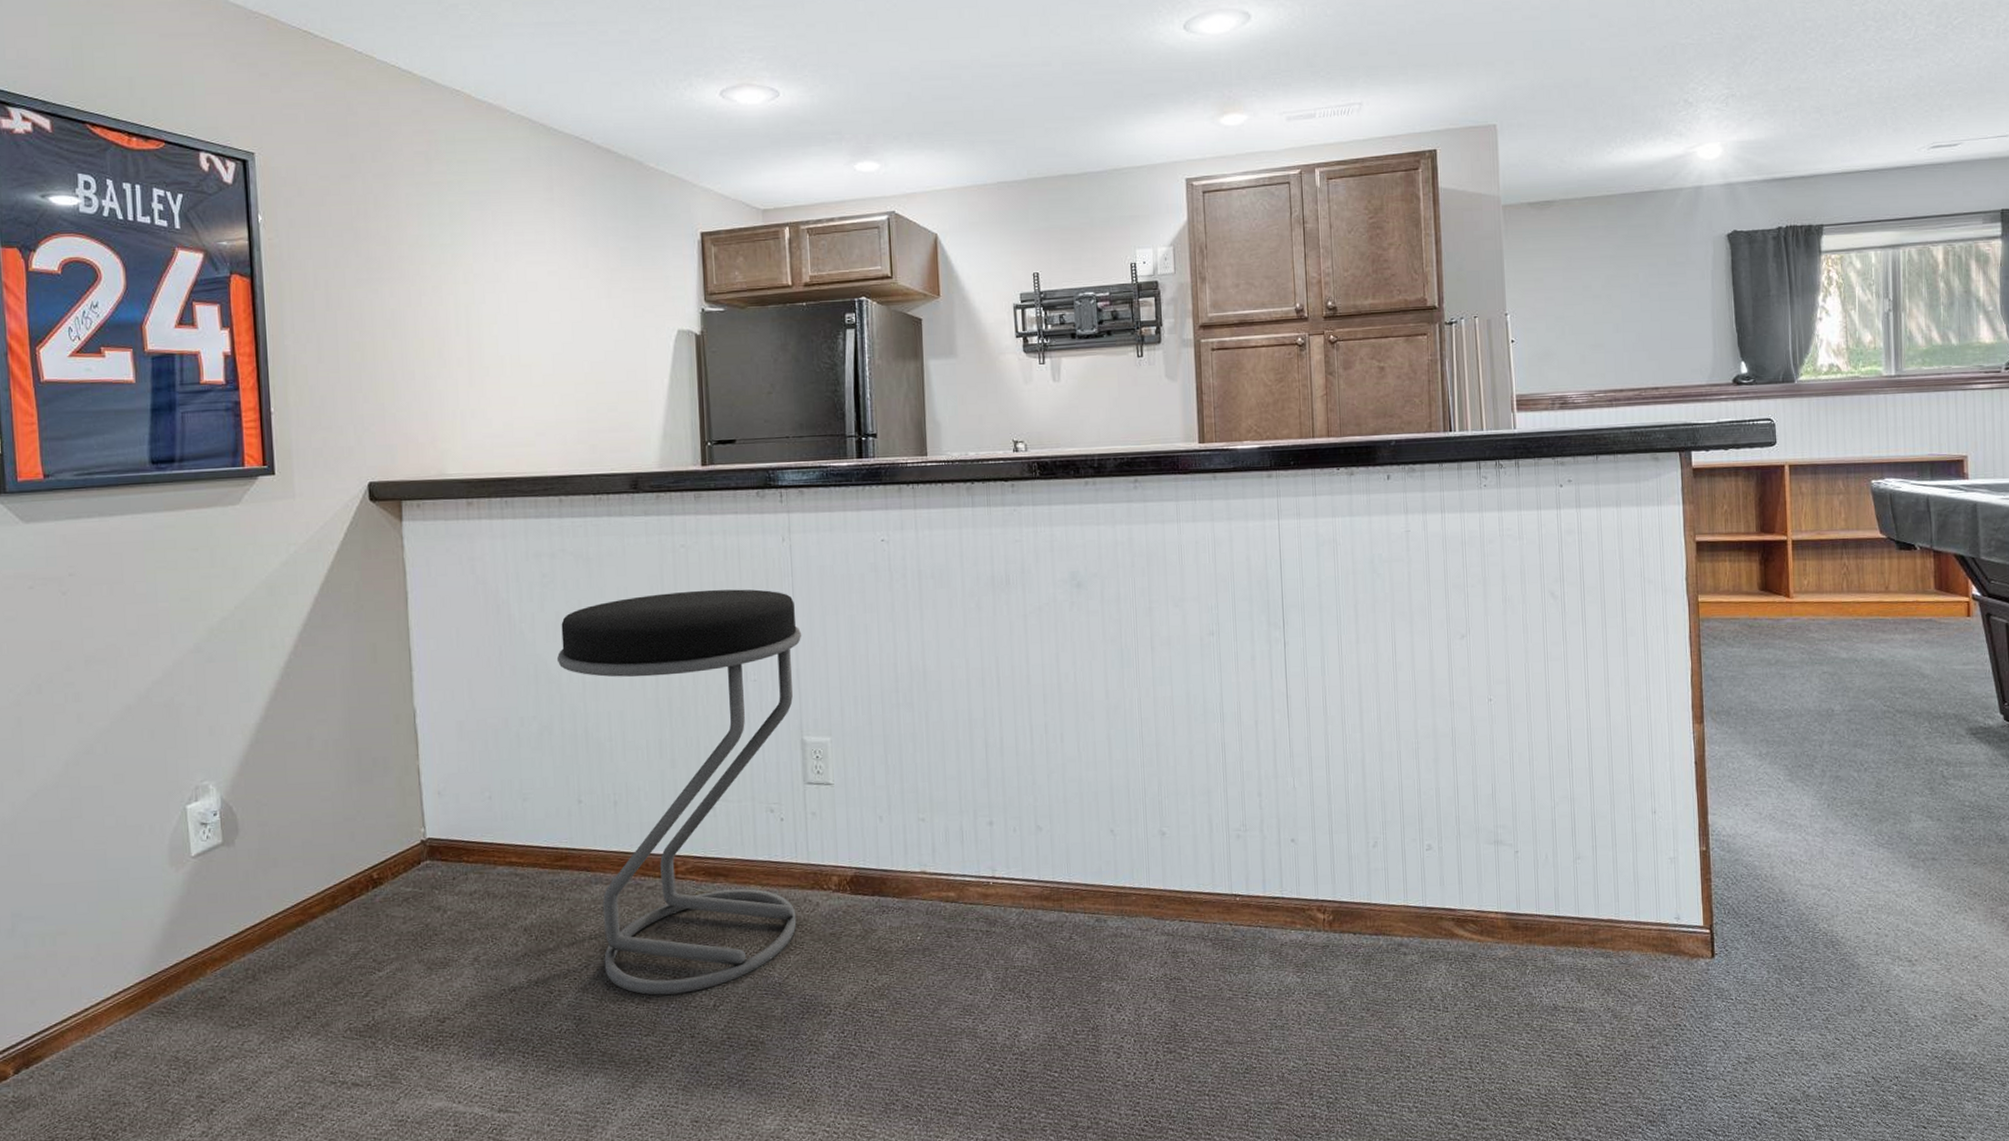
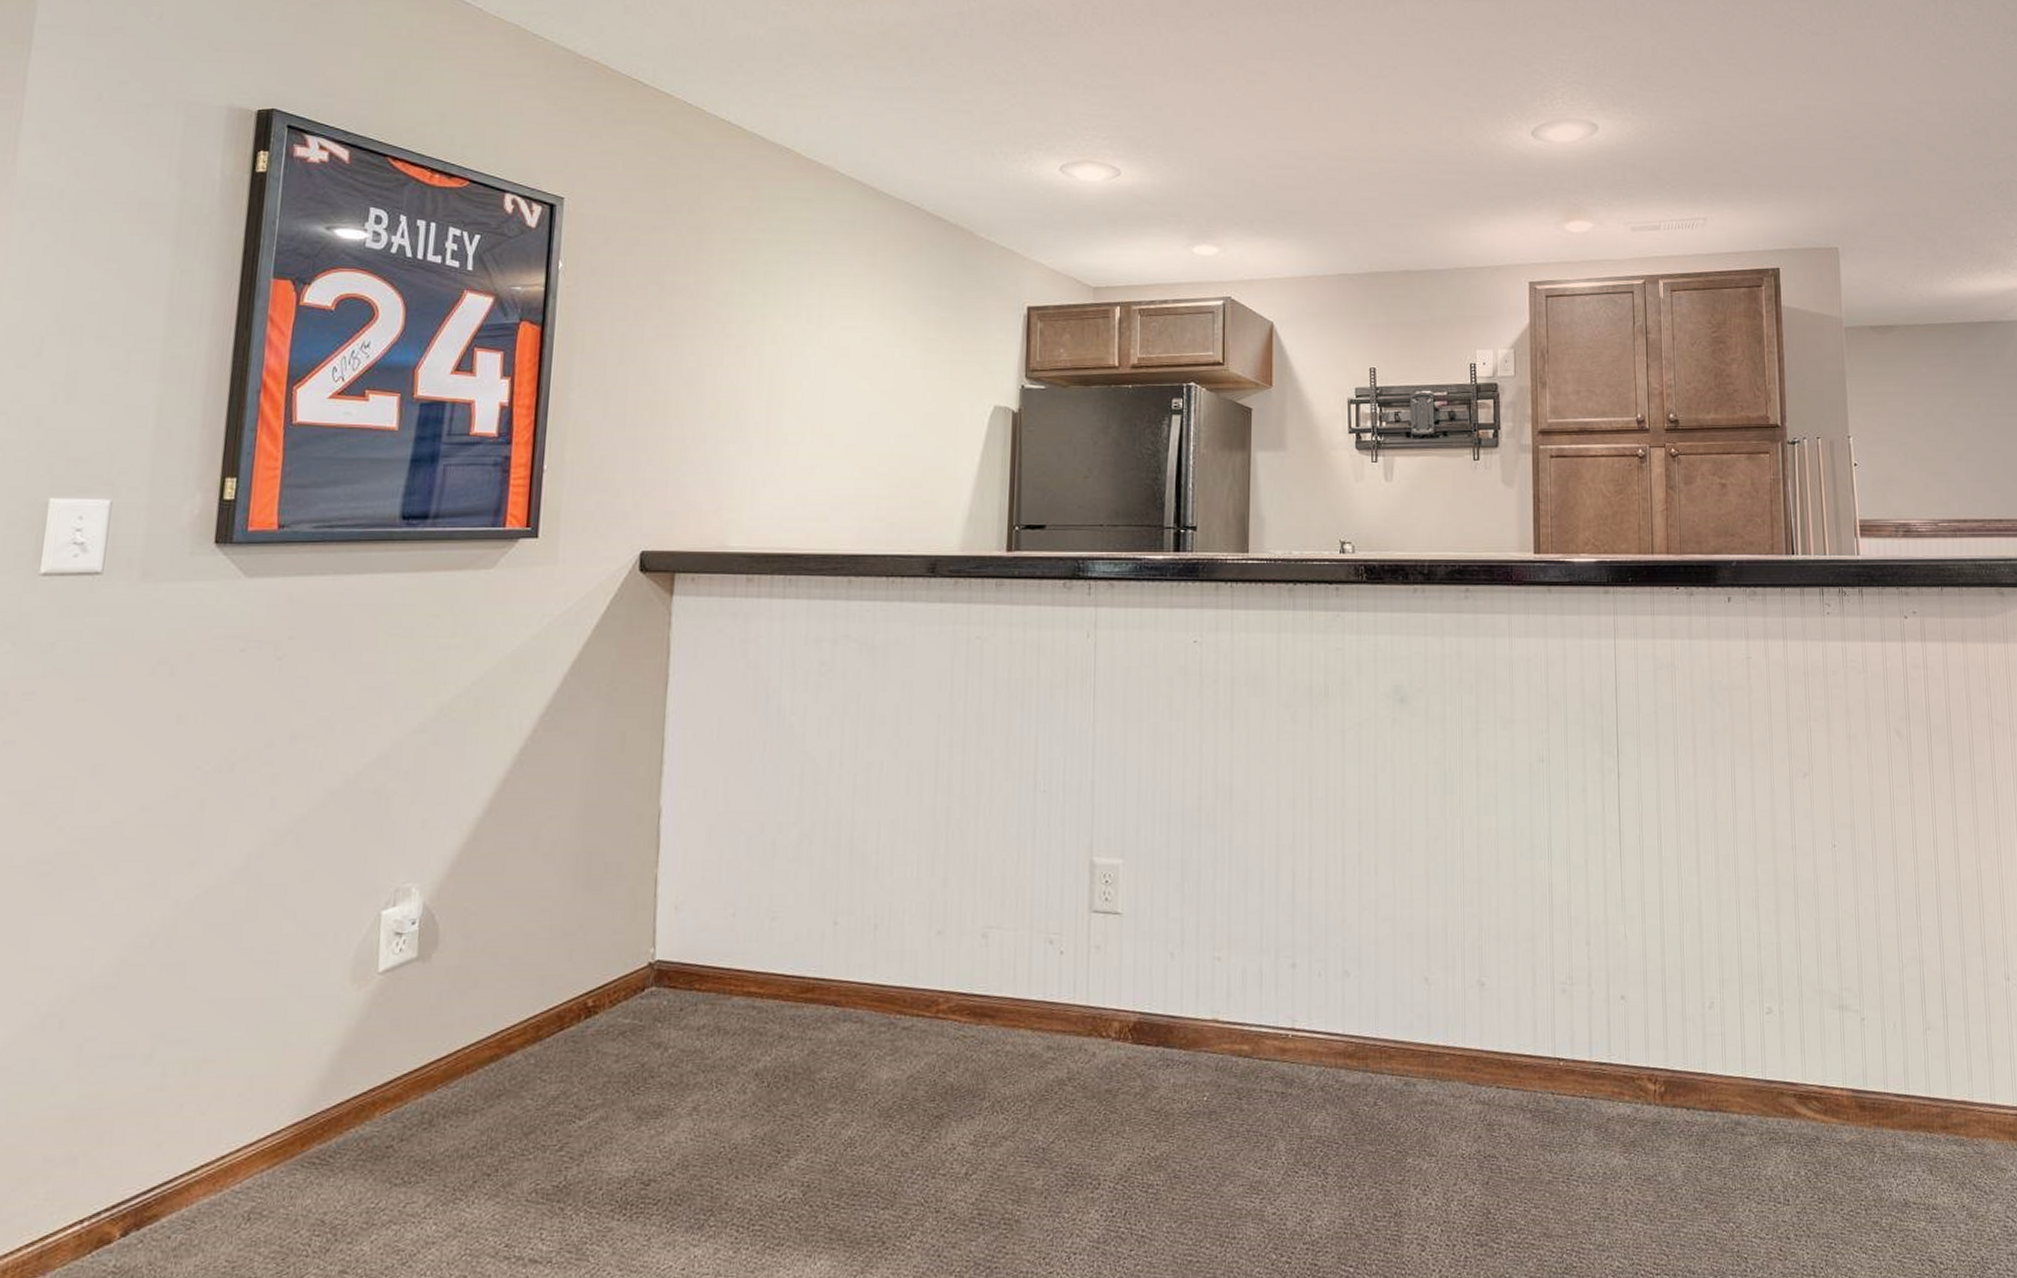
stool: present [556,589,802,995] -> none [826,687,1101,1159]

